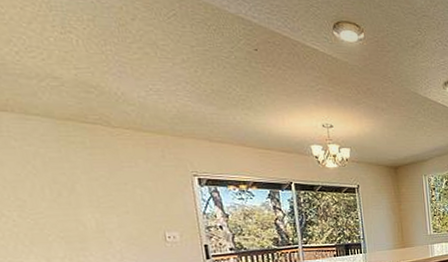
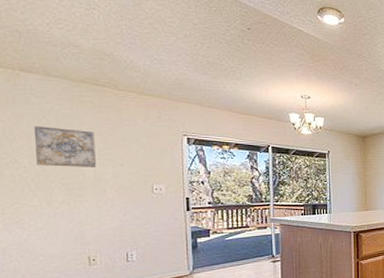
wall art: none [17,173,97,219] -> present [33,126,96,167]

